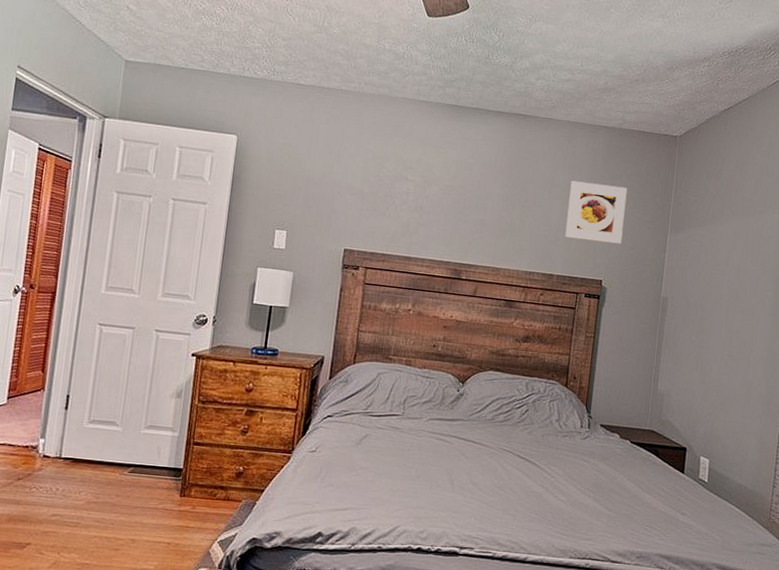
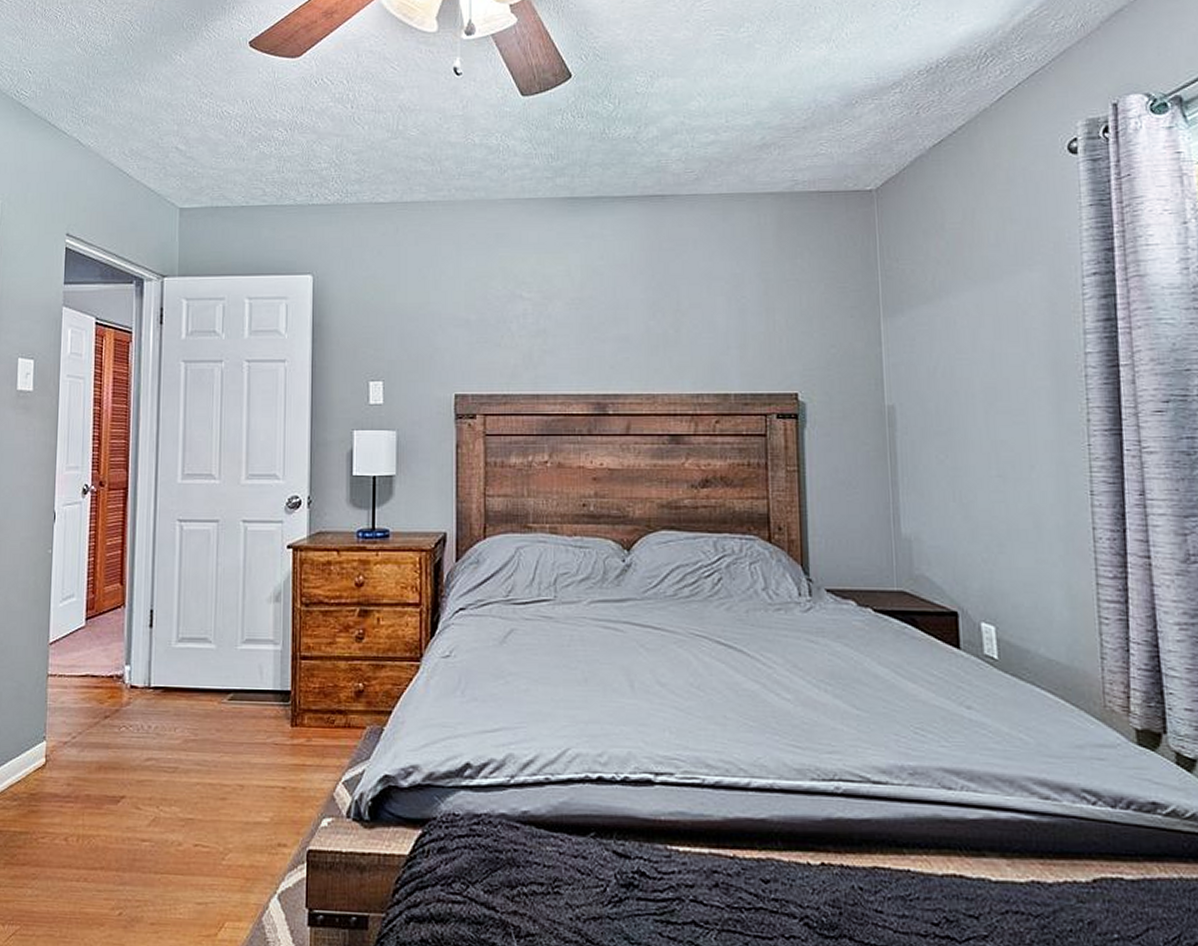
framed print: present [565,180,627,244] -> none [735,267,817,344]

